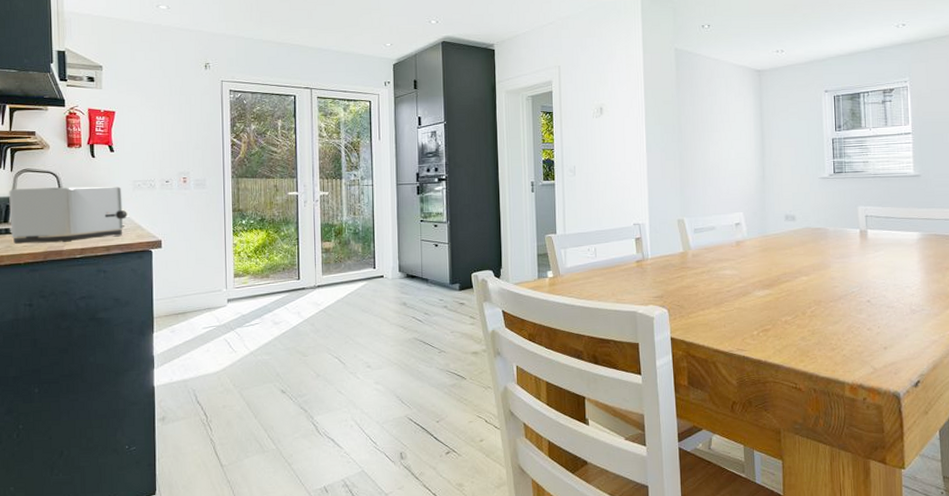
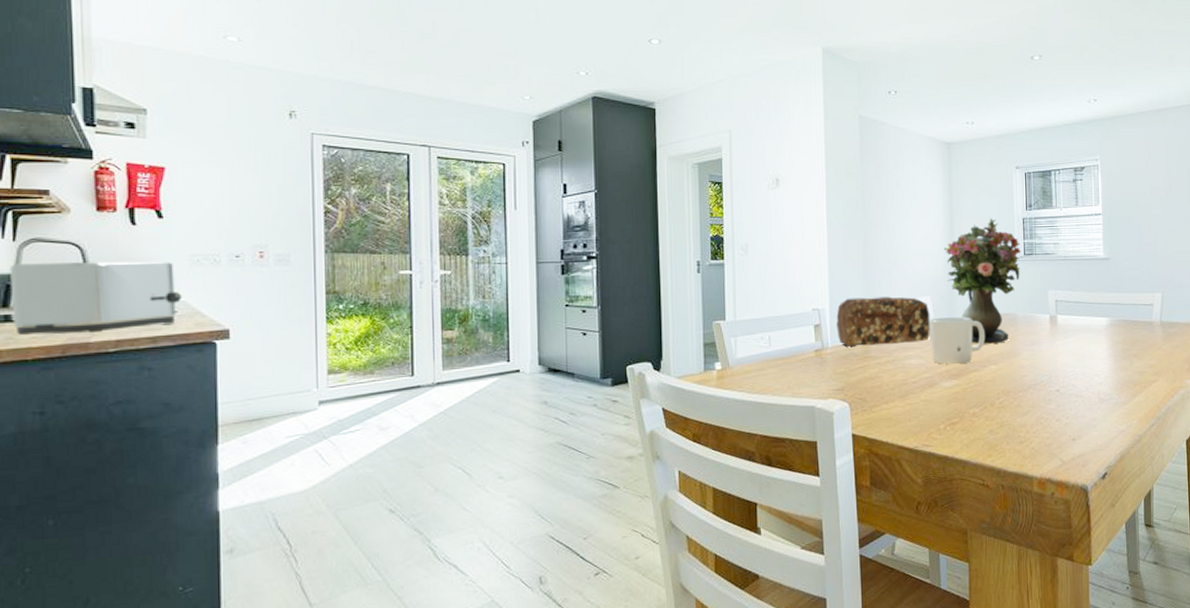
bread loaf: none [655,212,743,258] -> present [836,297,930,347]
mug: none [741,231,797,275] -> present [928,316,985,364]
bouquet: none [755,138,830,257] -> present [943,217,1020,344]

